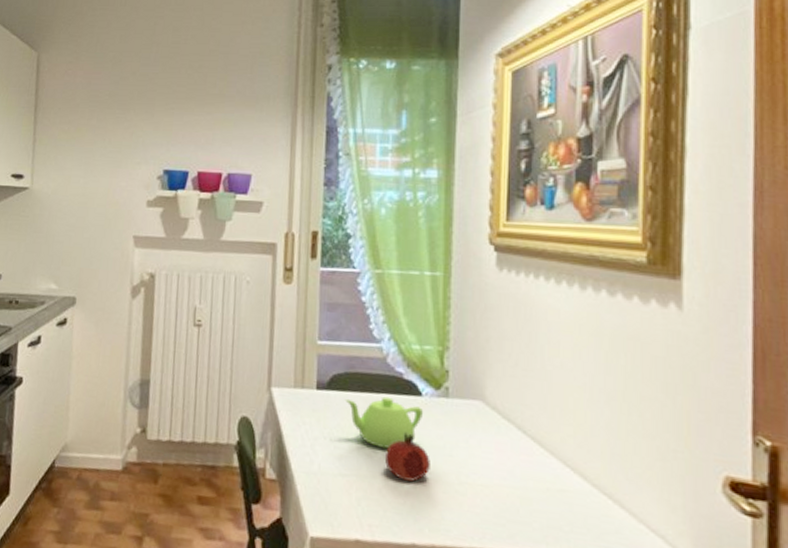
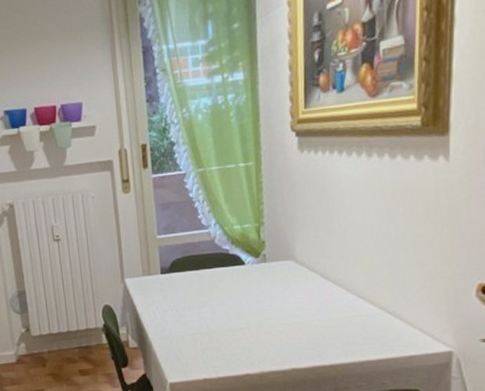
teapot: present [345,396,423,449] -> none [184,270,247,310]
fruit: present [384,431,430,482] -> none [219,293,256,330]

